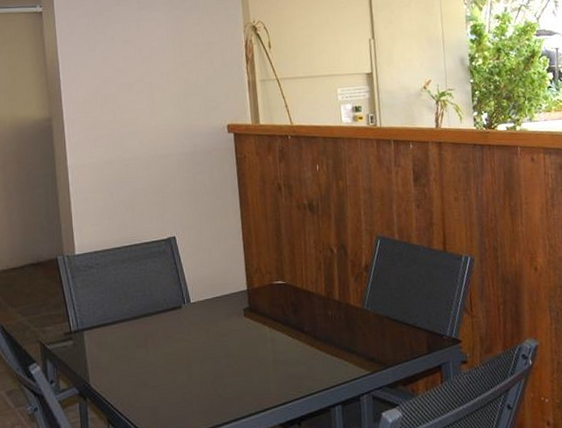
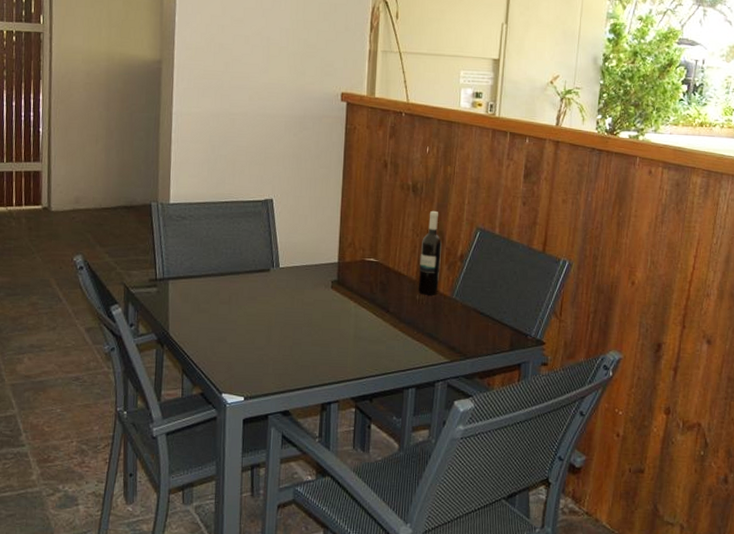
wine bottle: none [325,225,349,310] -> present [417,210,442,295]

